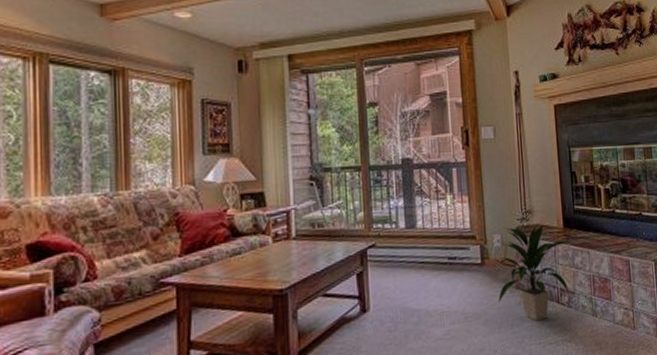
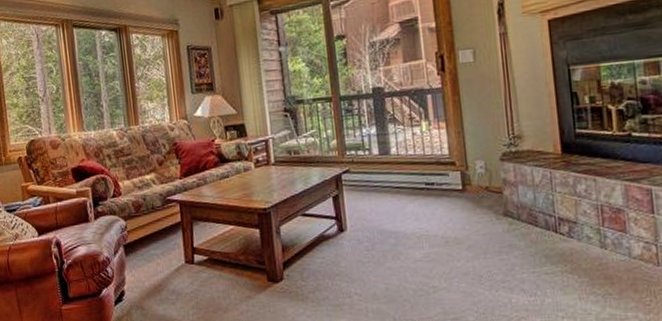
indoor plant: present [498,223,572,321] -> none [483,149,573,249]

